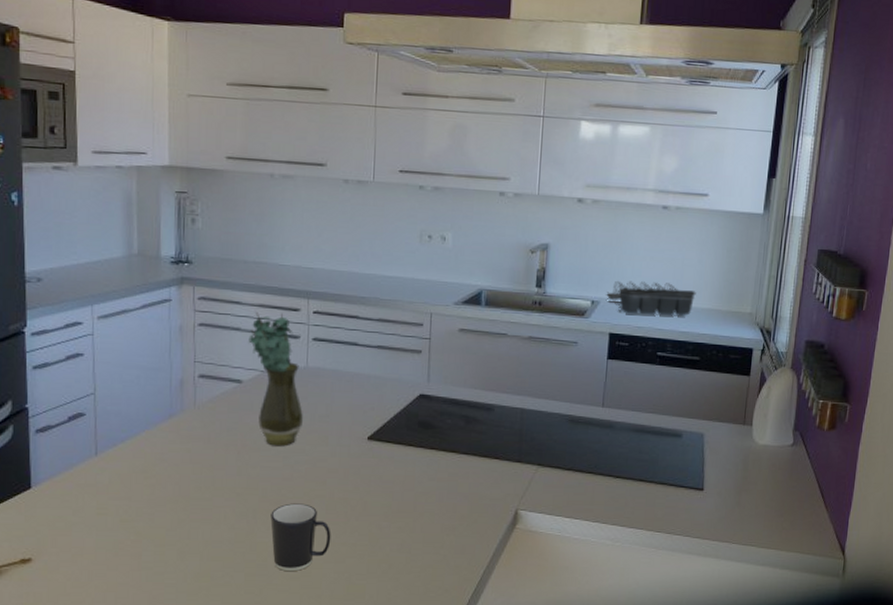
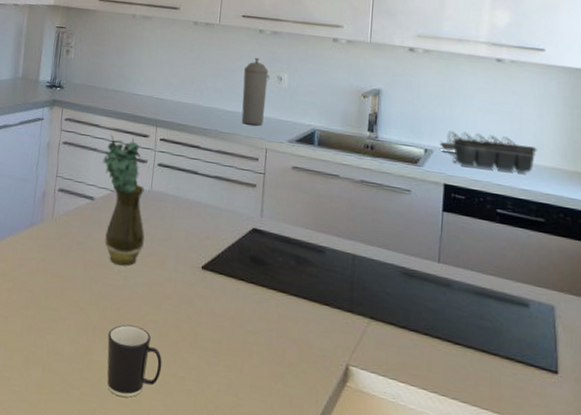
canister: none [403,216,431,290] -> present [241,57,269,126]

